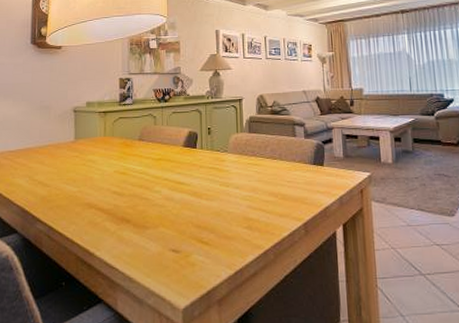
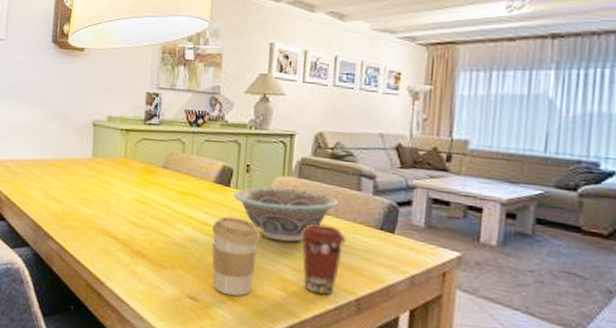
coffee cup: none [184,173,226,242] -> present [211,216,261,296]
decorative bowl: none [200,142,281,187] -> present [234,187,338,242]
coffee cup: none [255,167,290,226] -> present [300,223,345,295]

